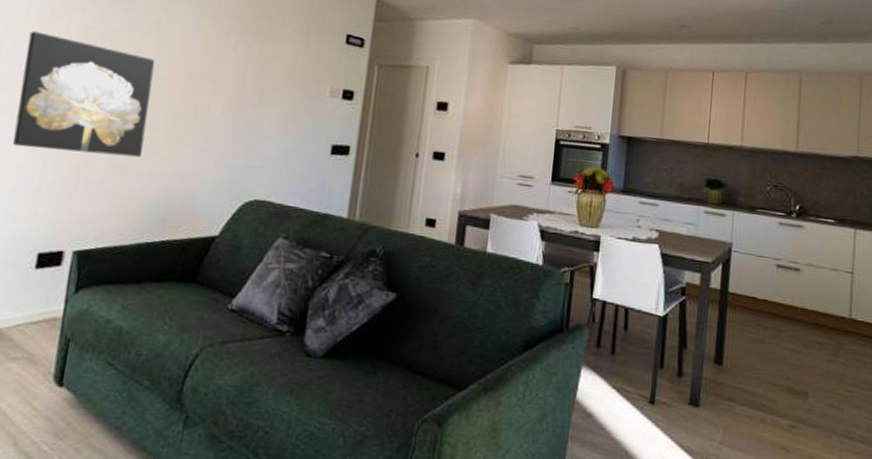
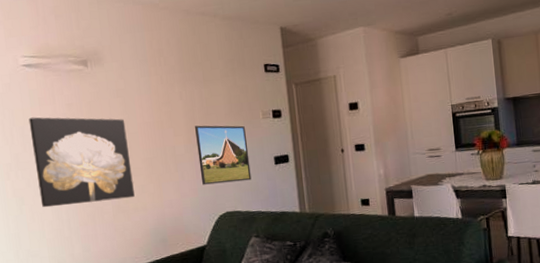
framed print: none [233,87,305,167] -> present [195,125,252,185]

